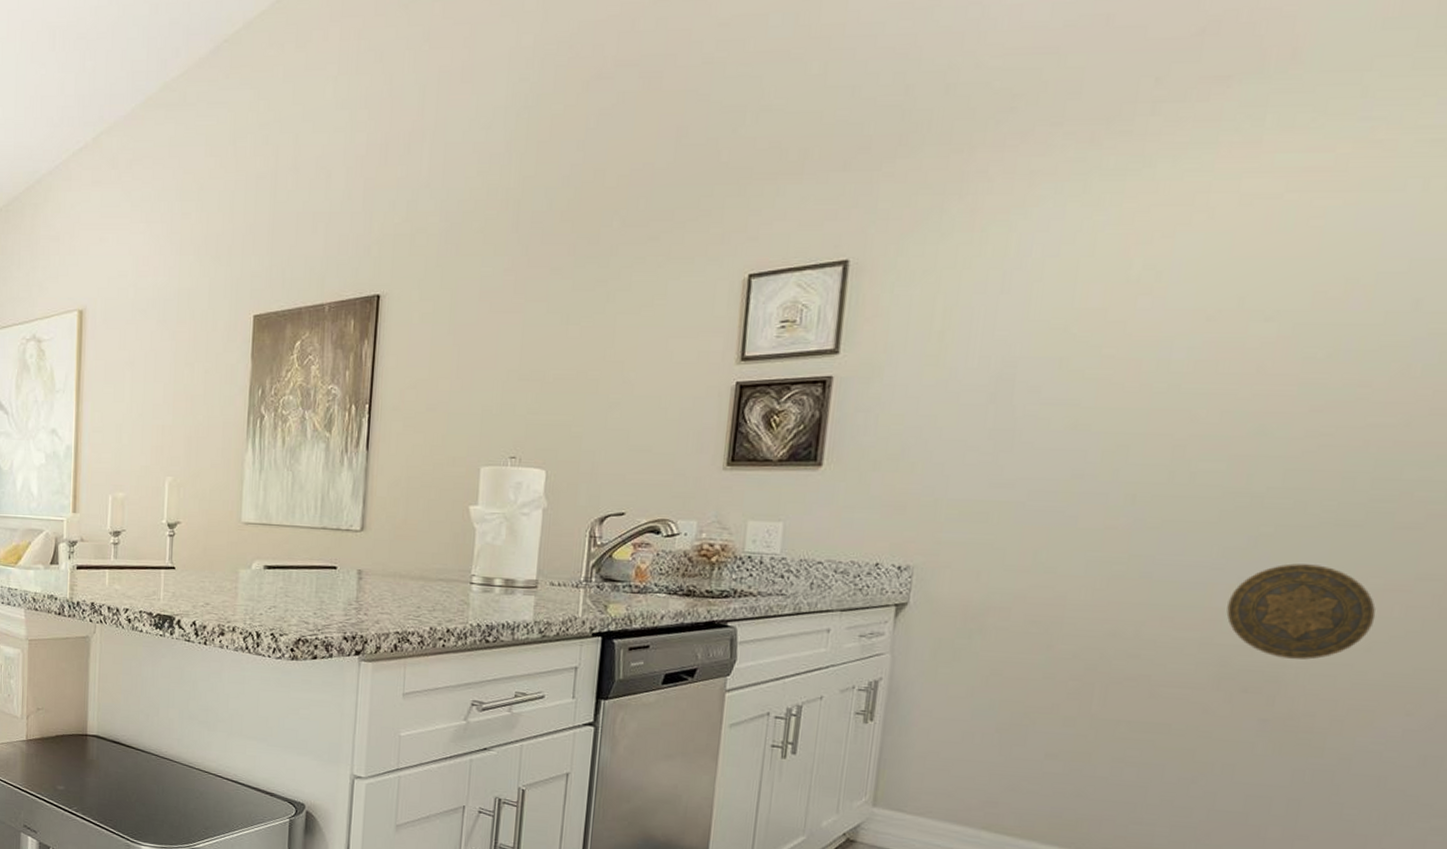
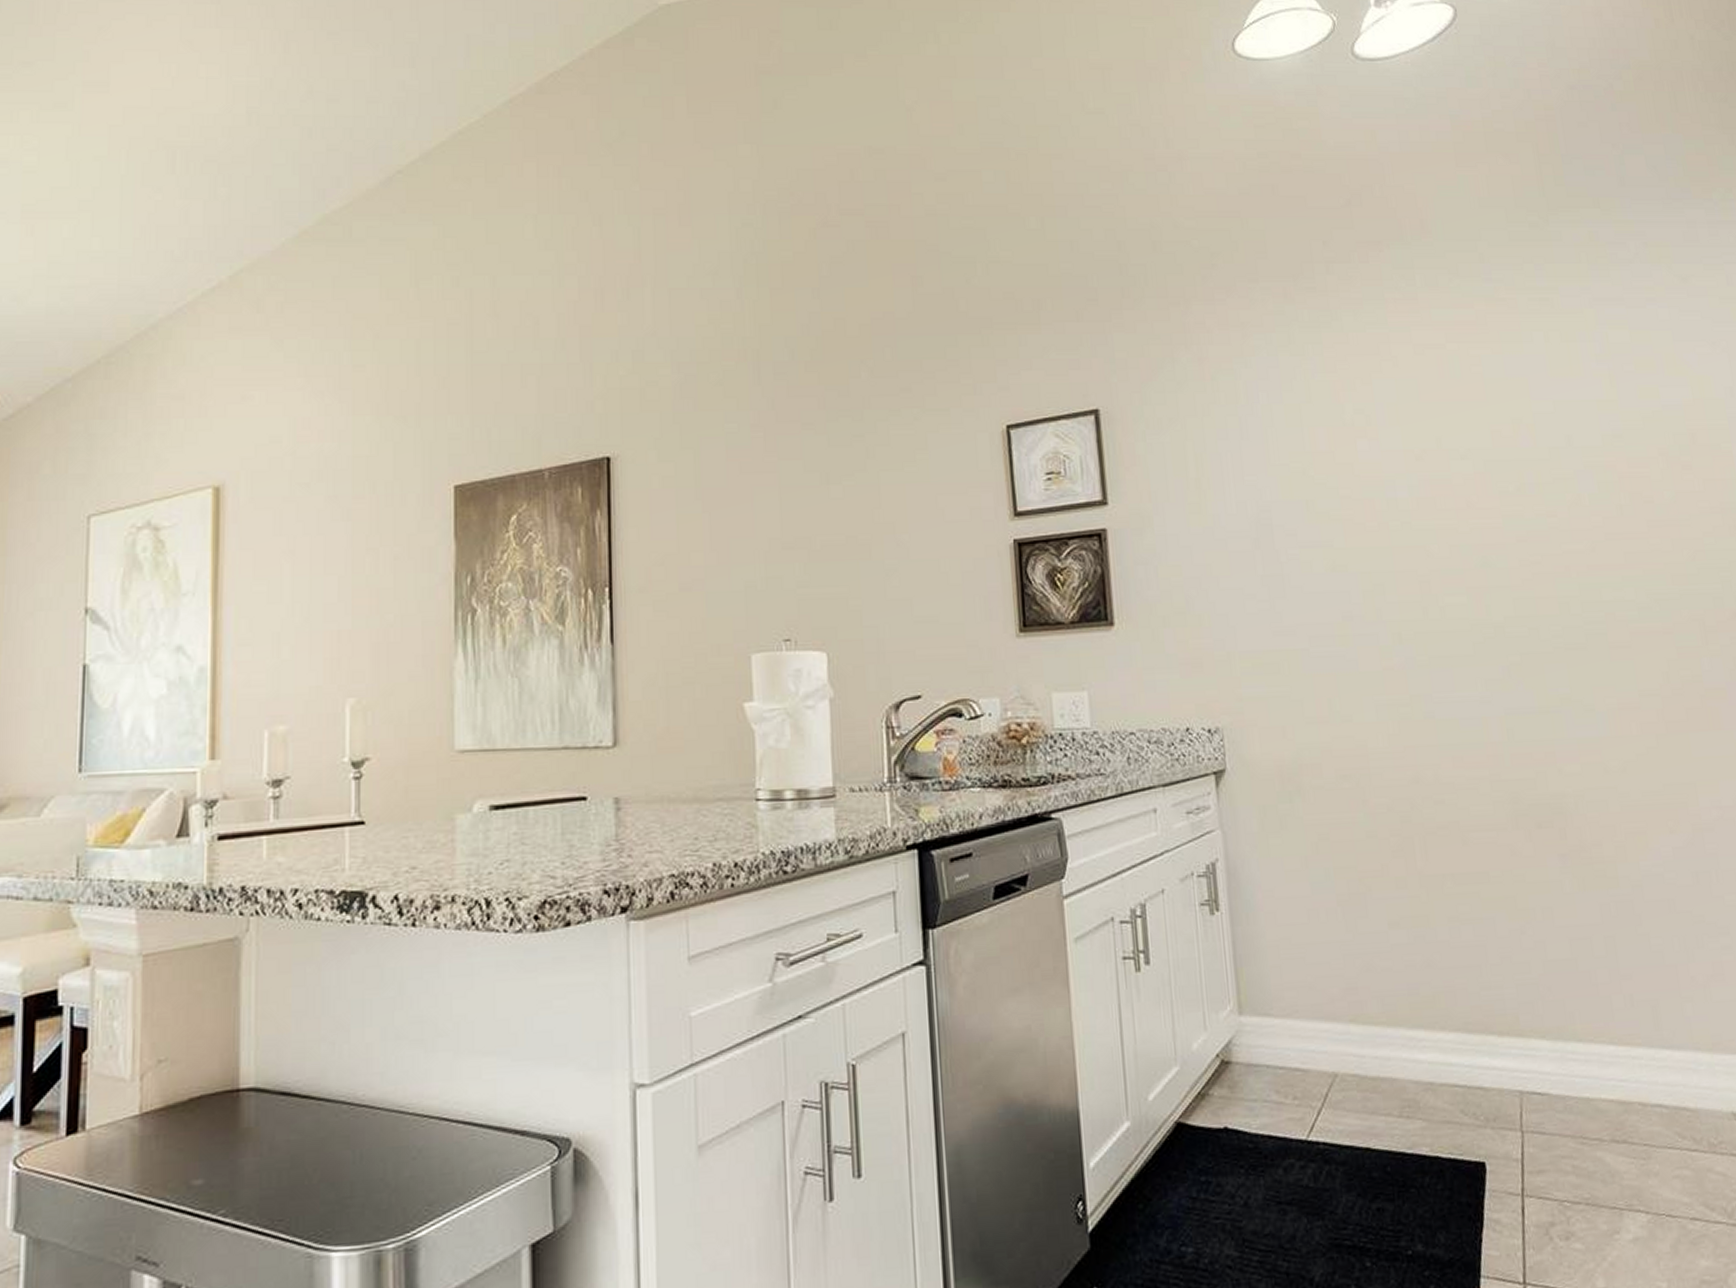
decorative plate: present [1226,563,1376,660] -> none [1502,689,1621,788]

